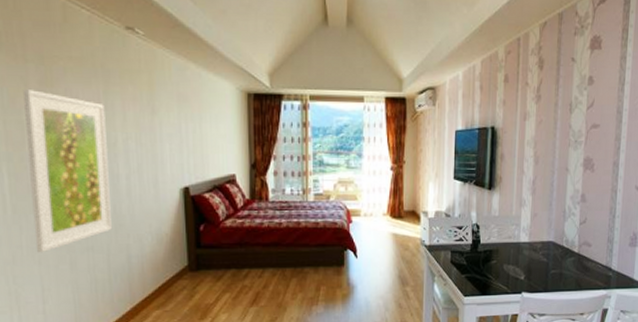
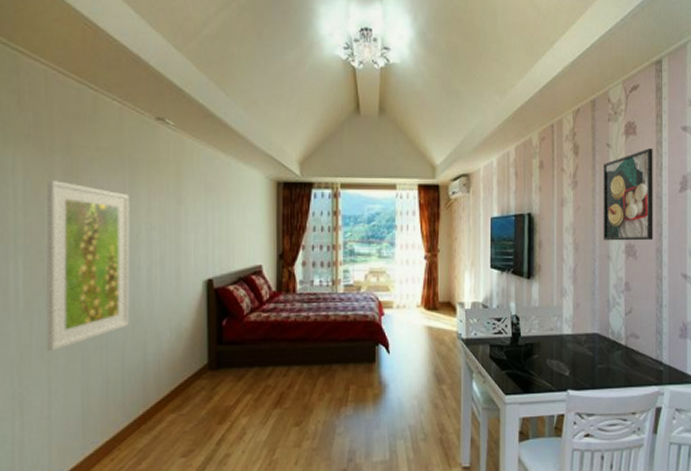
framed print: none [562,63,617,155] -> present [603,148,653,241]

